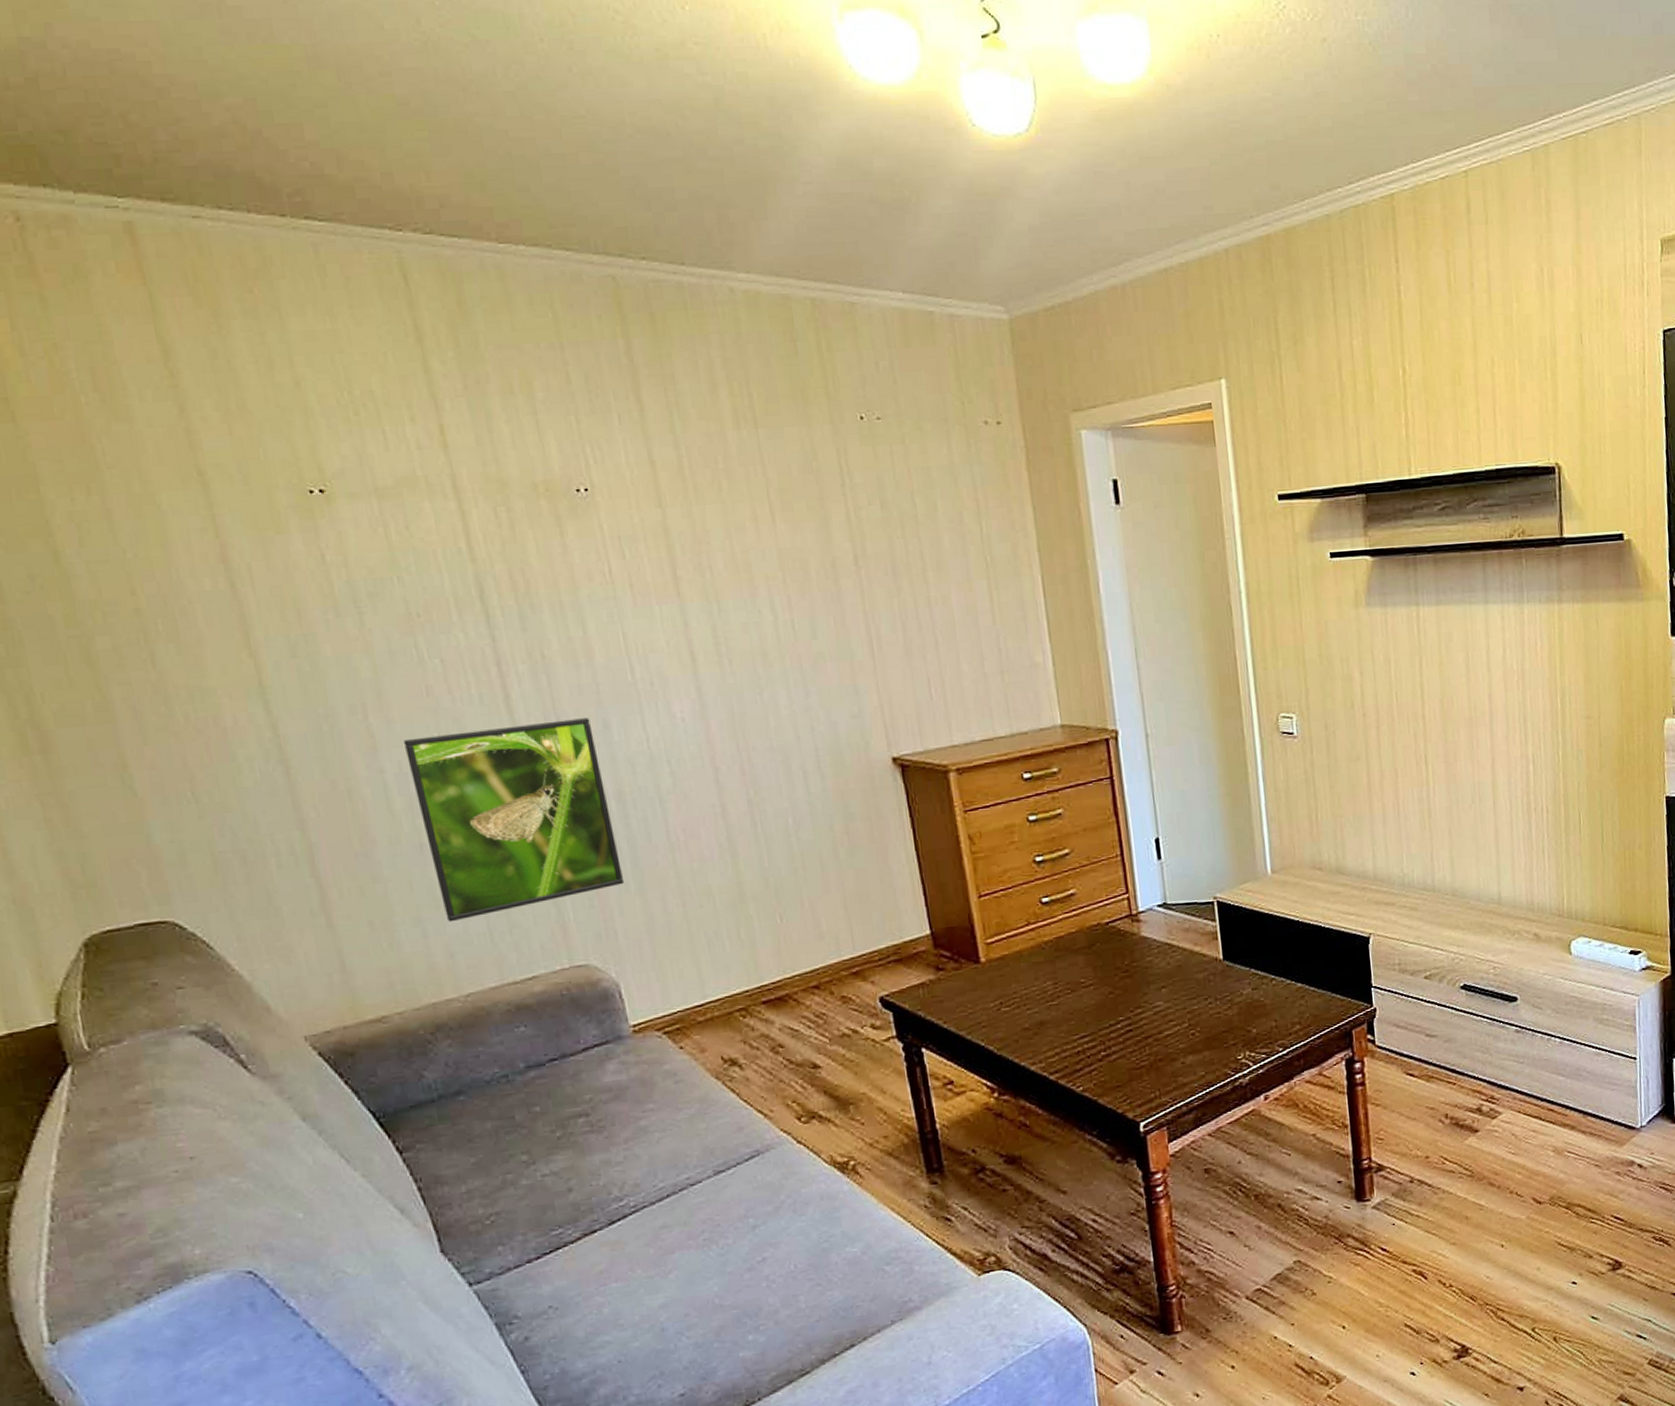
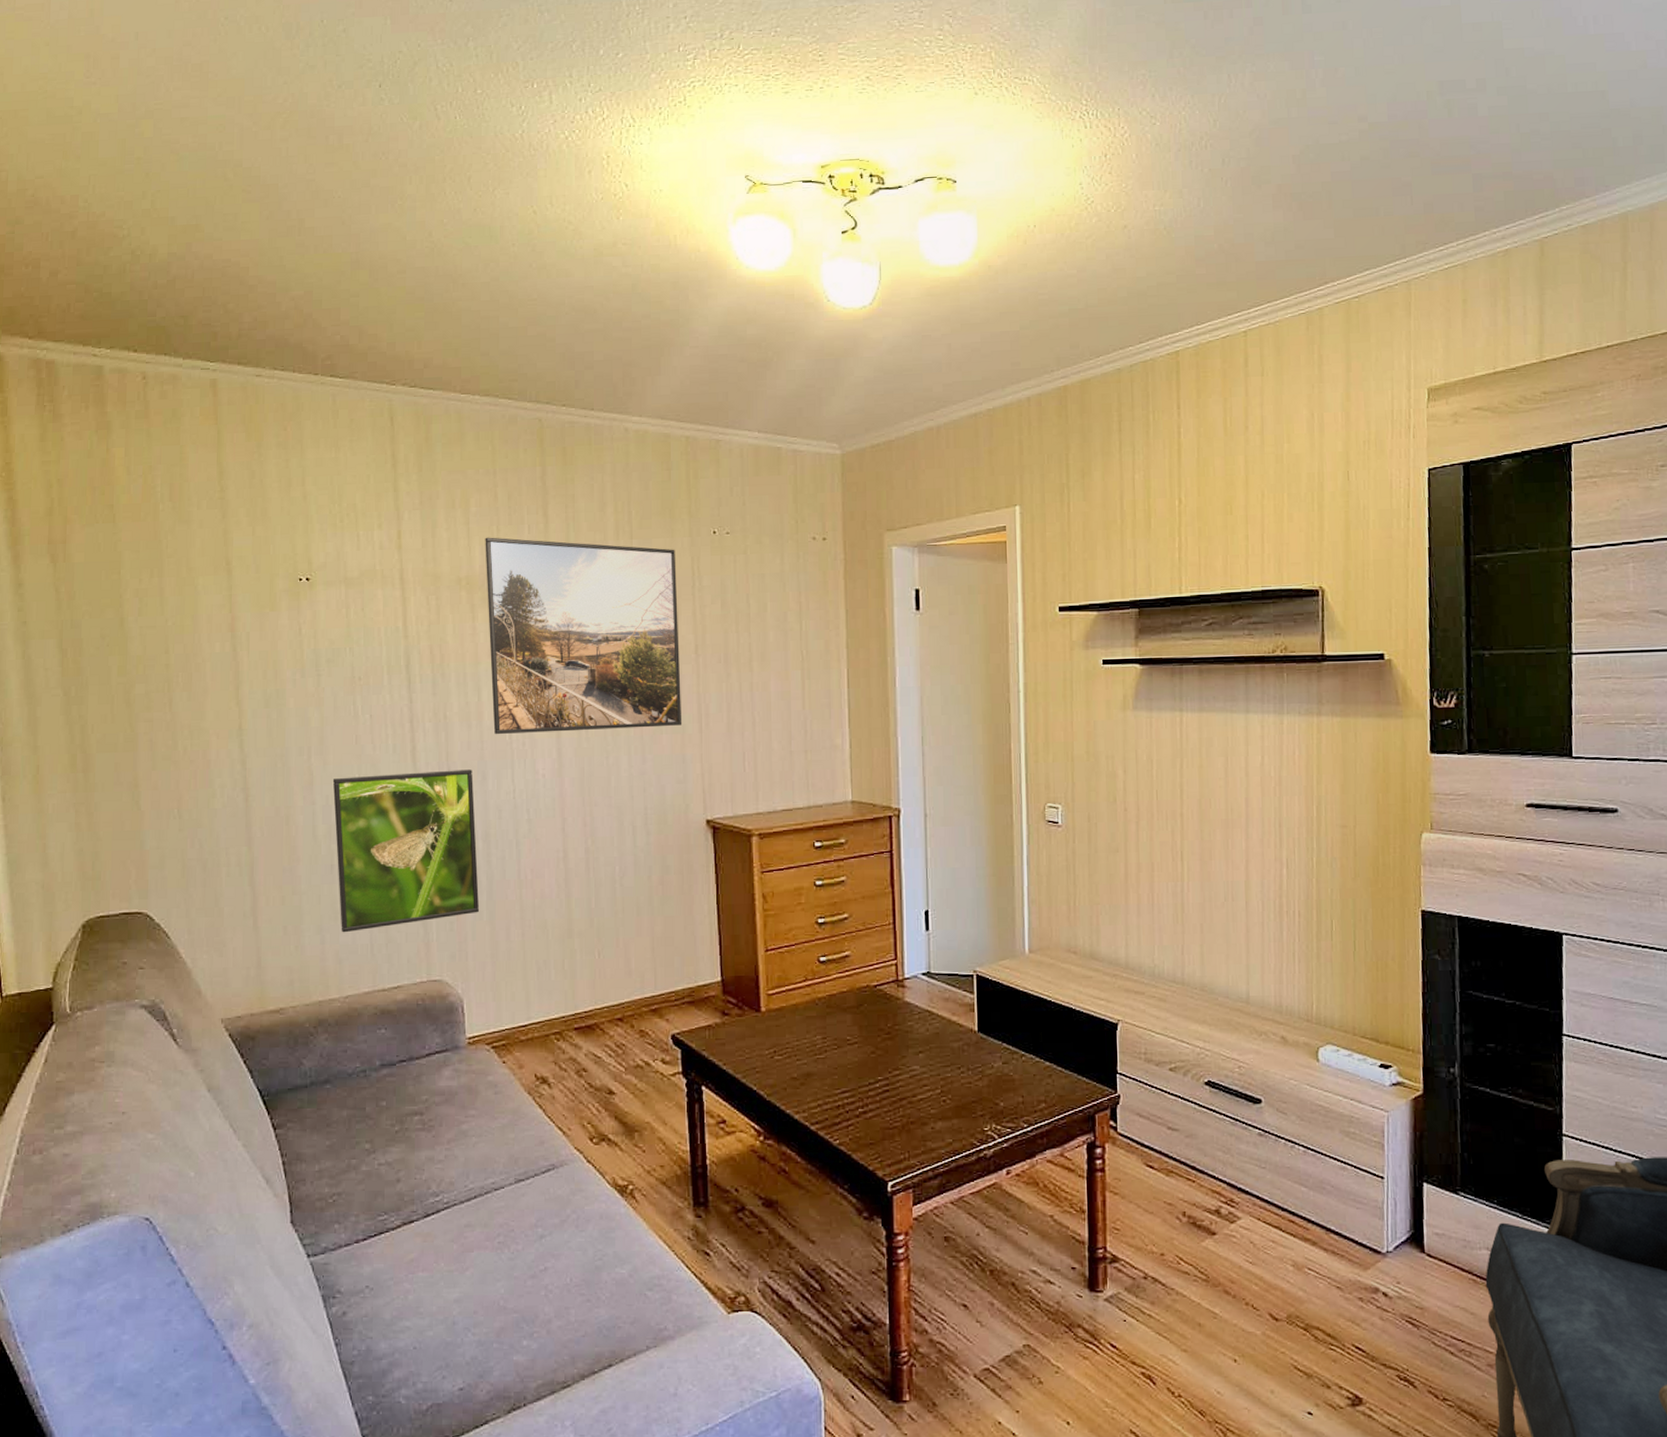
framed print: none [561,430,850,675] -> present [485,537,683,735]

